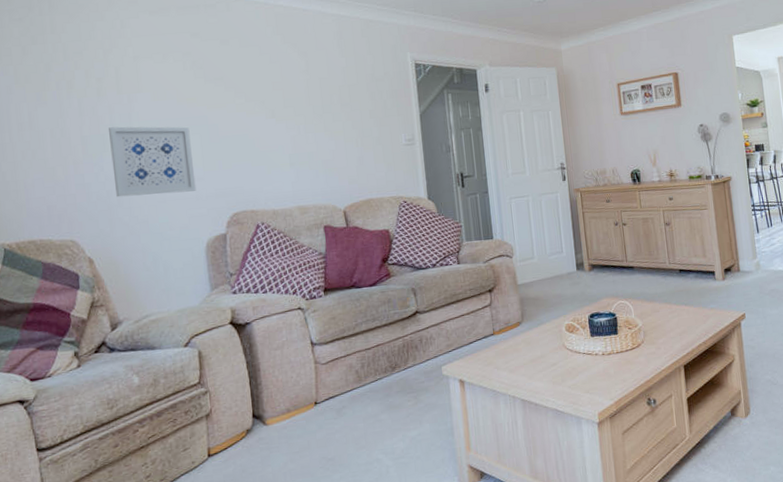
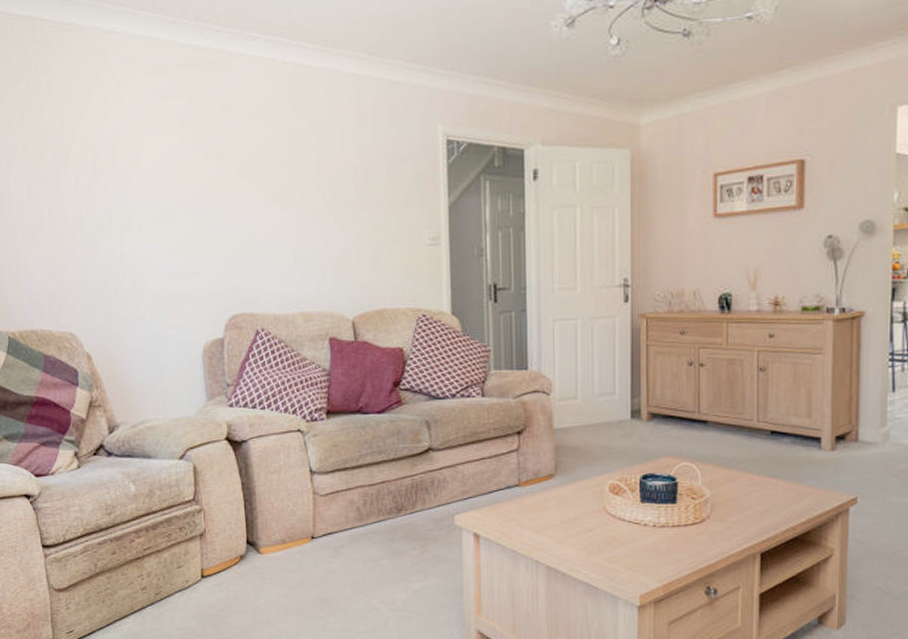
wall art: present [109,126,197,198] -> none [105,208,194,289]

